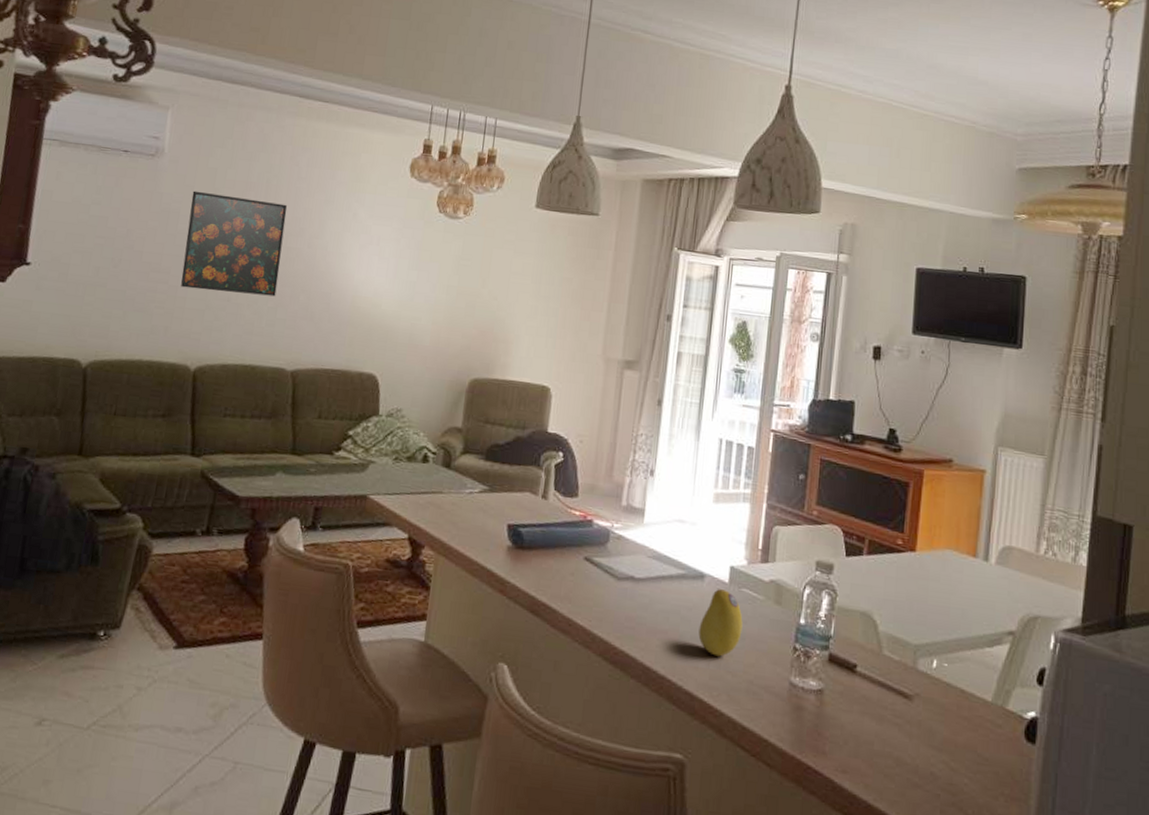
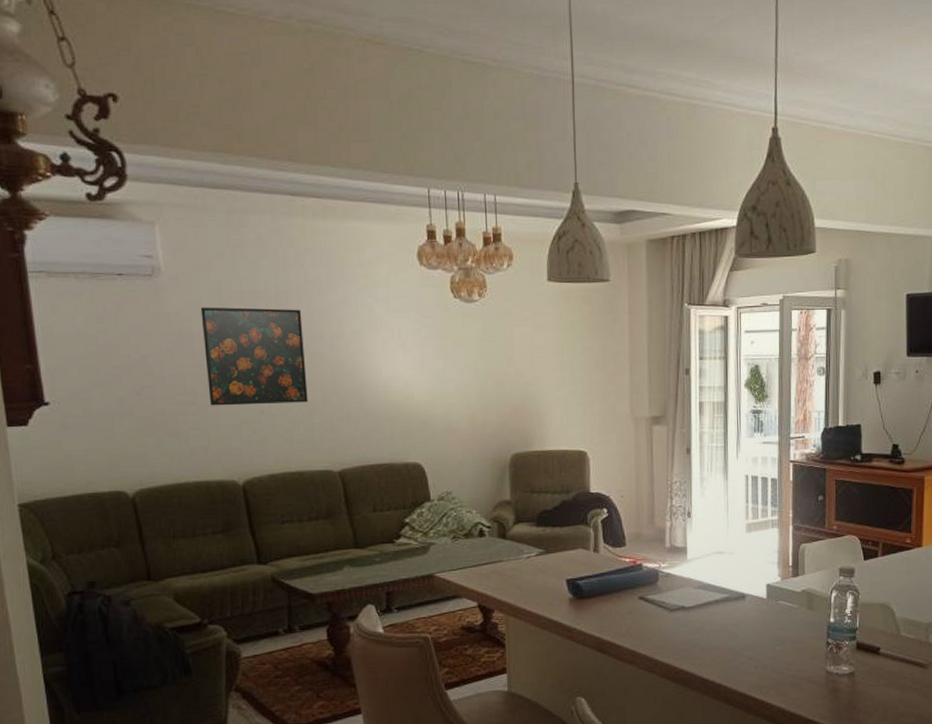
fruit: present [698,589,743,657] -> none [745,605,782,661]

